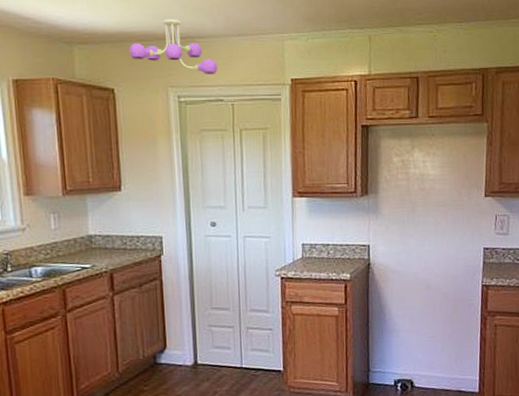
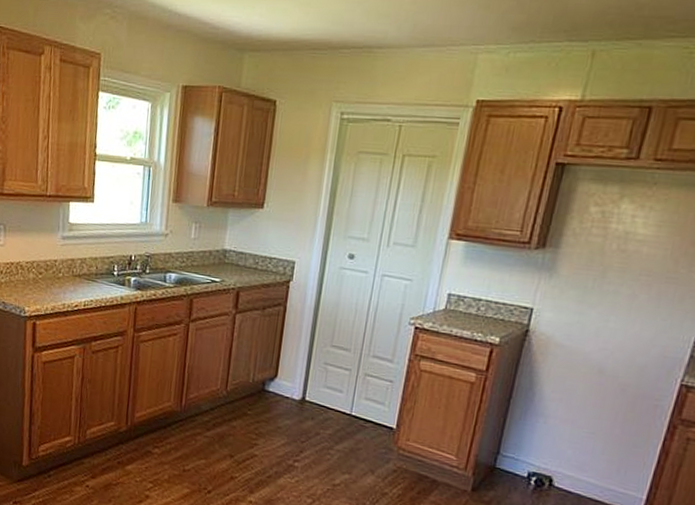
ceiling light fixture: present [129,19,218,74] -> none [299,26,392,90]

